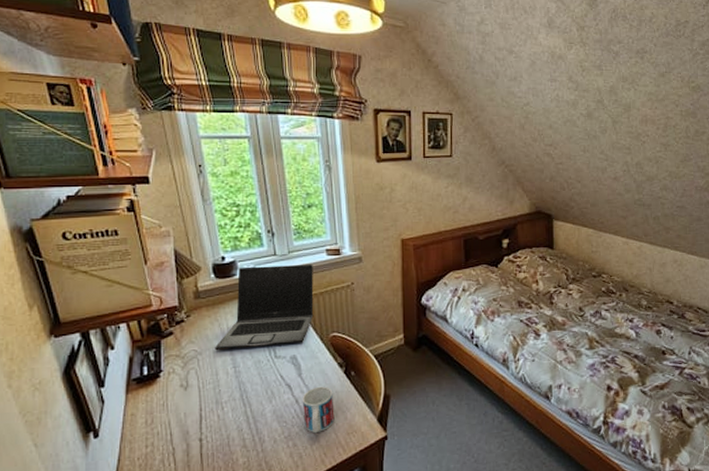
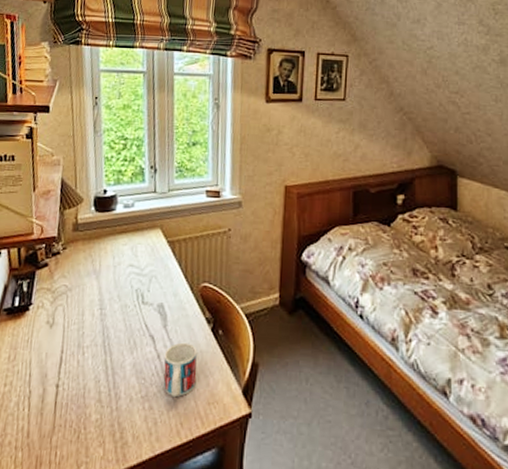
laptop: present [215,265,314,350] -> none [85,202,191,290]

